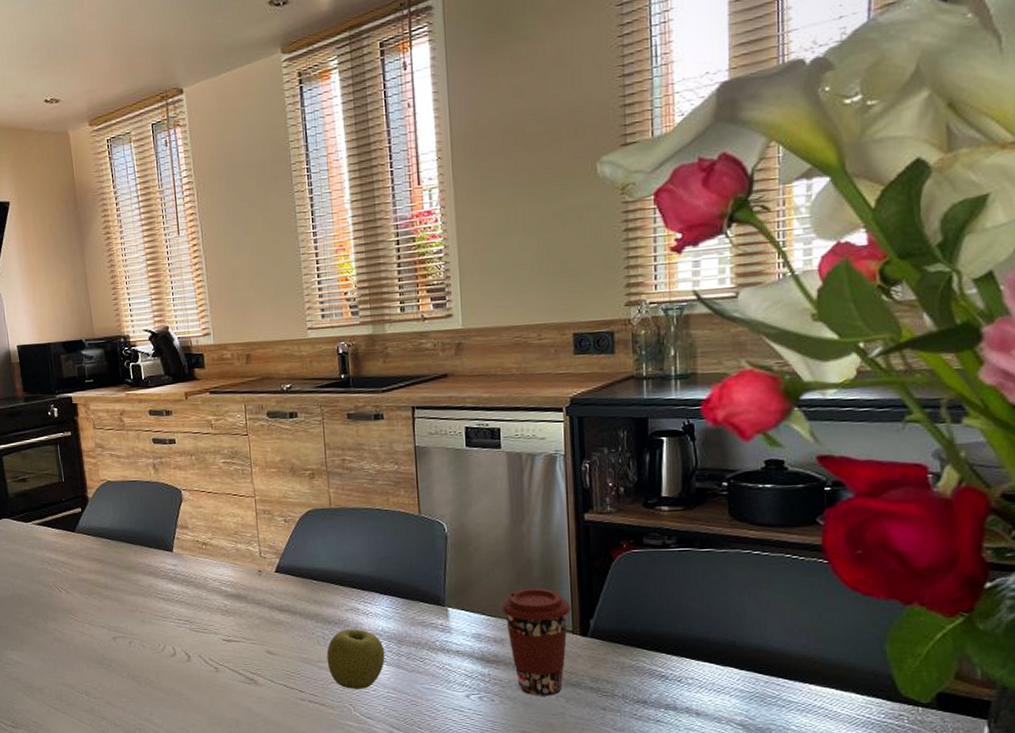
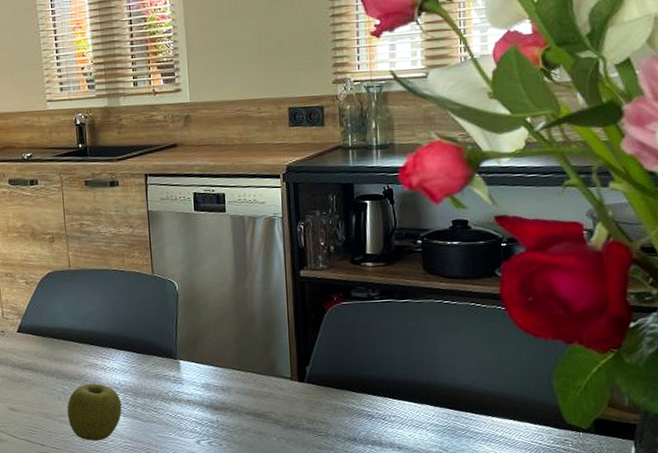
coffee cup: present [501,588,571,696] -> none [227,339,290,439]

